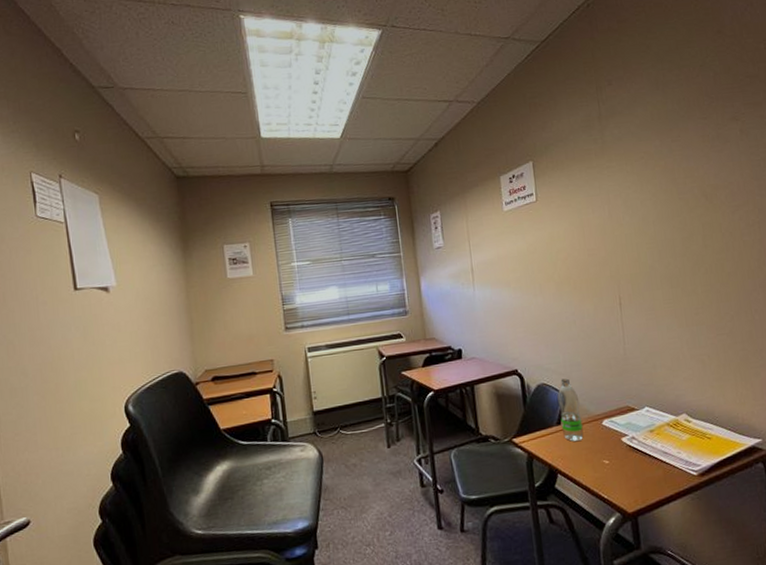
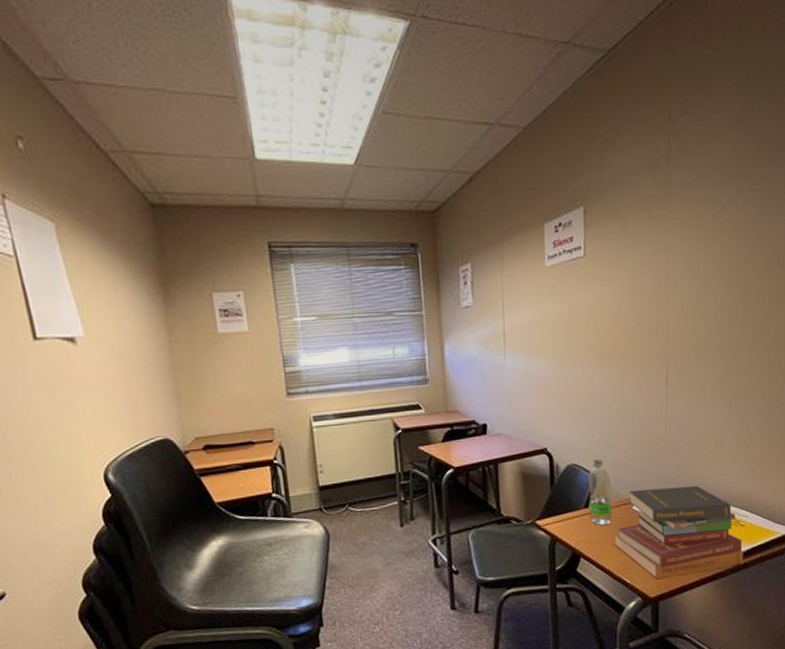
books: none [587,400,716,495] -> present [614,485,744,580]

